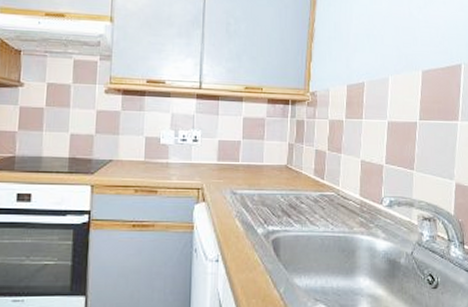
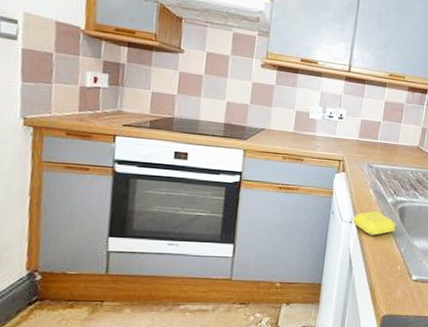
soap bar: none [219,244,270,275] -> present [352,210,396,235]

